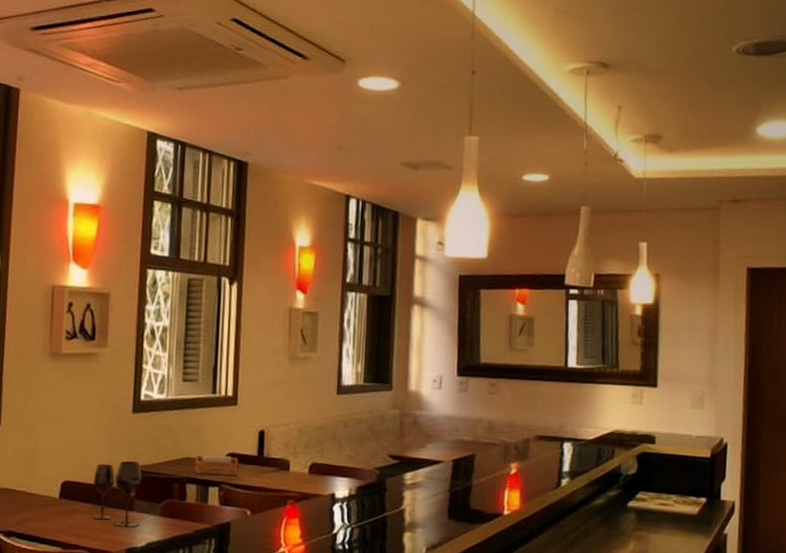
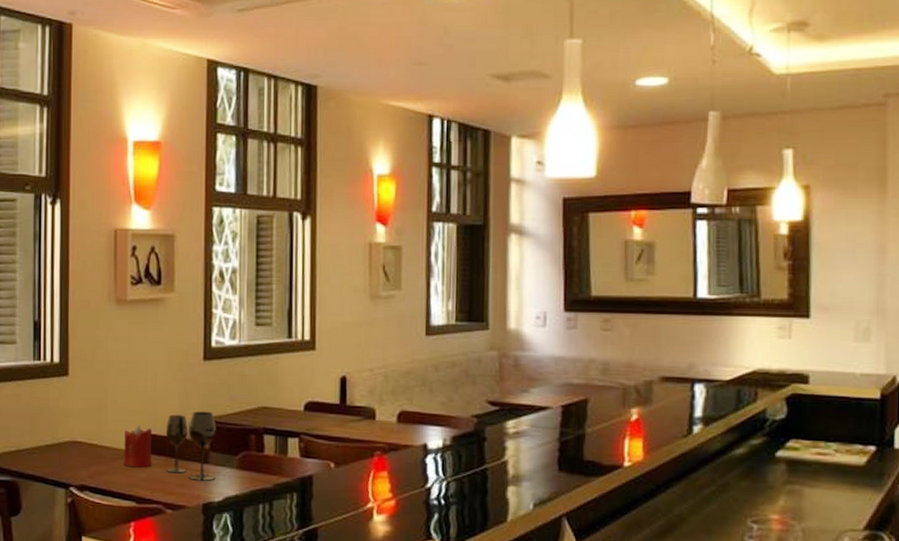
candle: none [51,473,80,515] -> present [124,424,152,468]
napkin holder: present [194,454,238,477] -> none [271,403,319,427]

